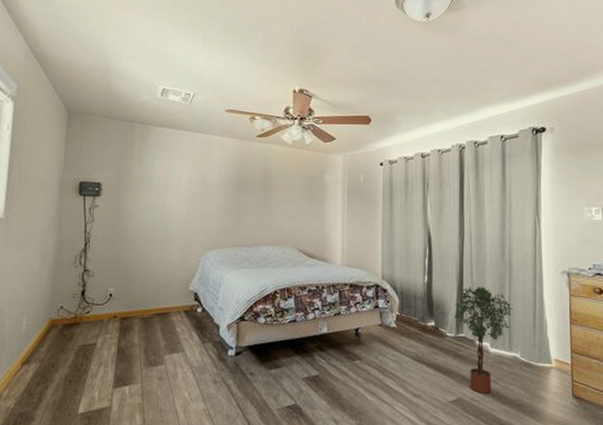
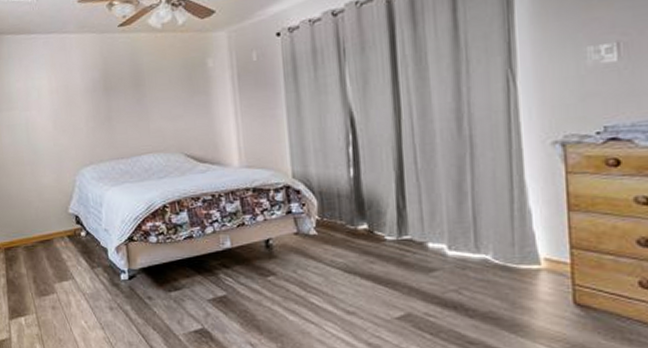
potted tree: present [454,286,513,395] -> none [393,173,478,308]

